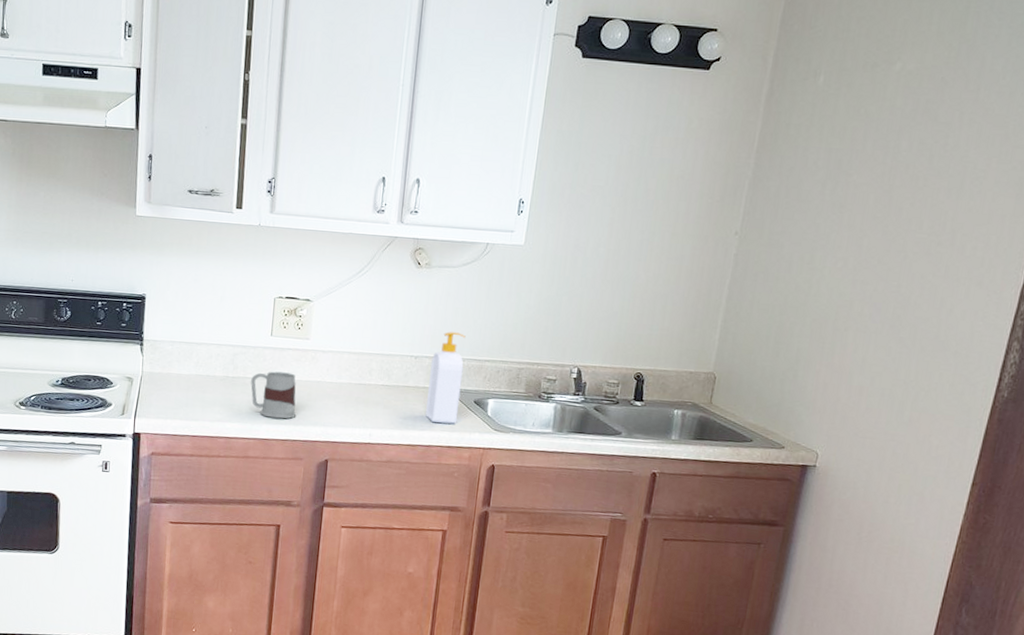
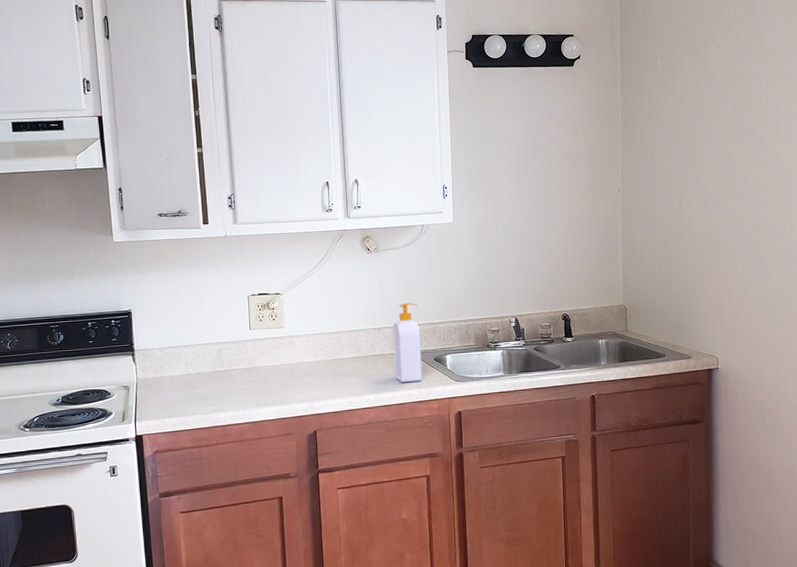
mug: present [251,371,297,419] -> none [237,359,283,402]

